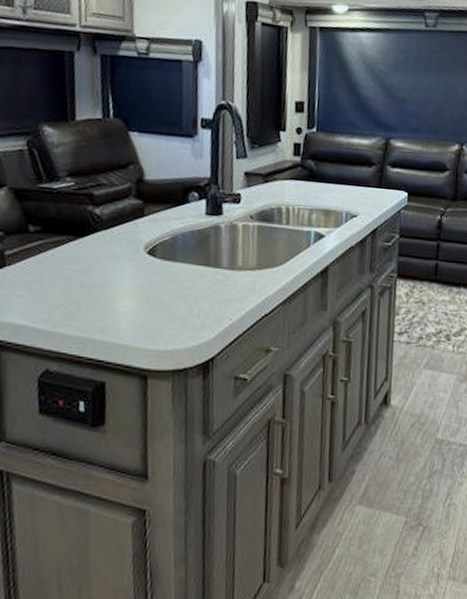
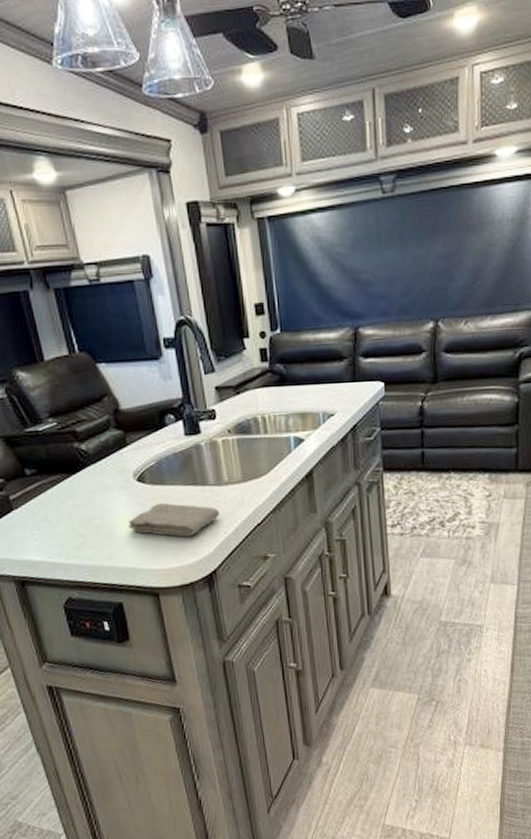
washcloth: none [128,279,228,319] -> present [128,502,219,537]

